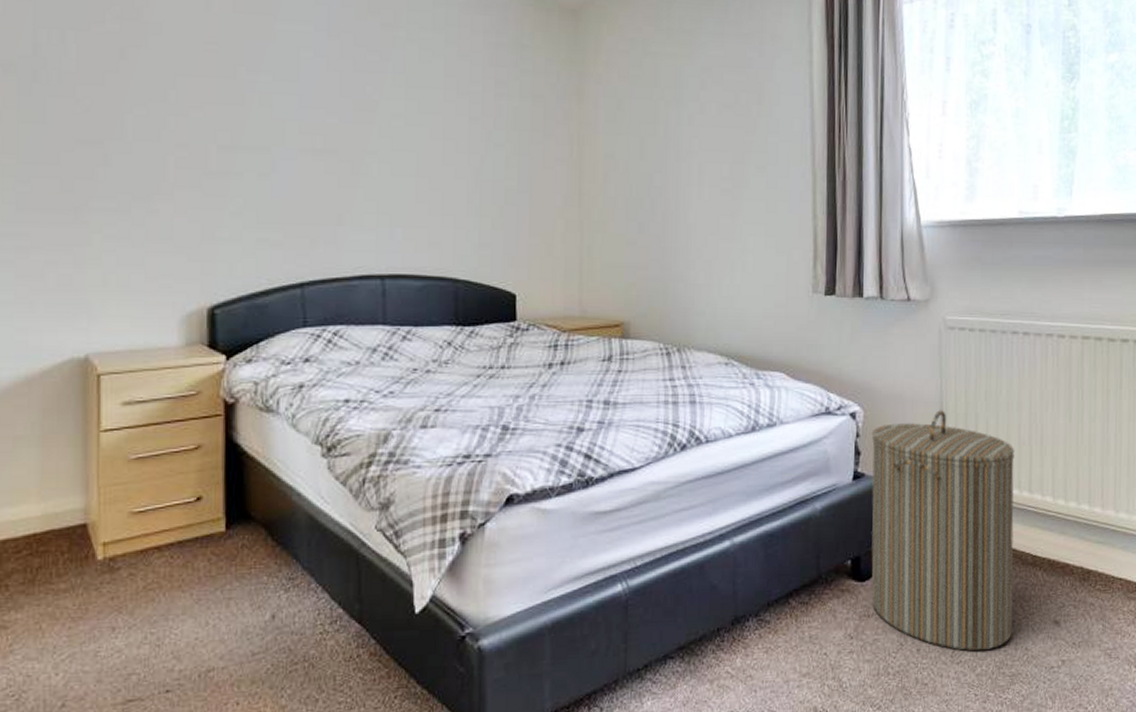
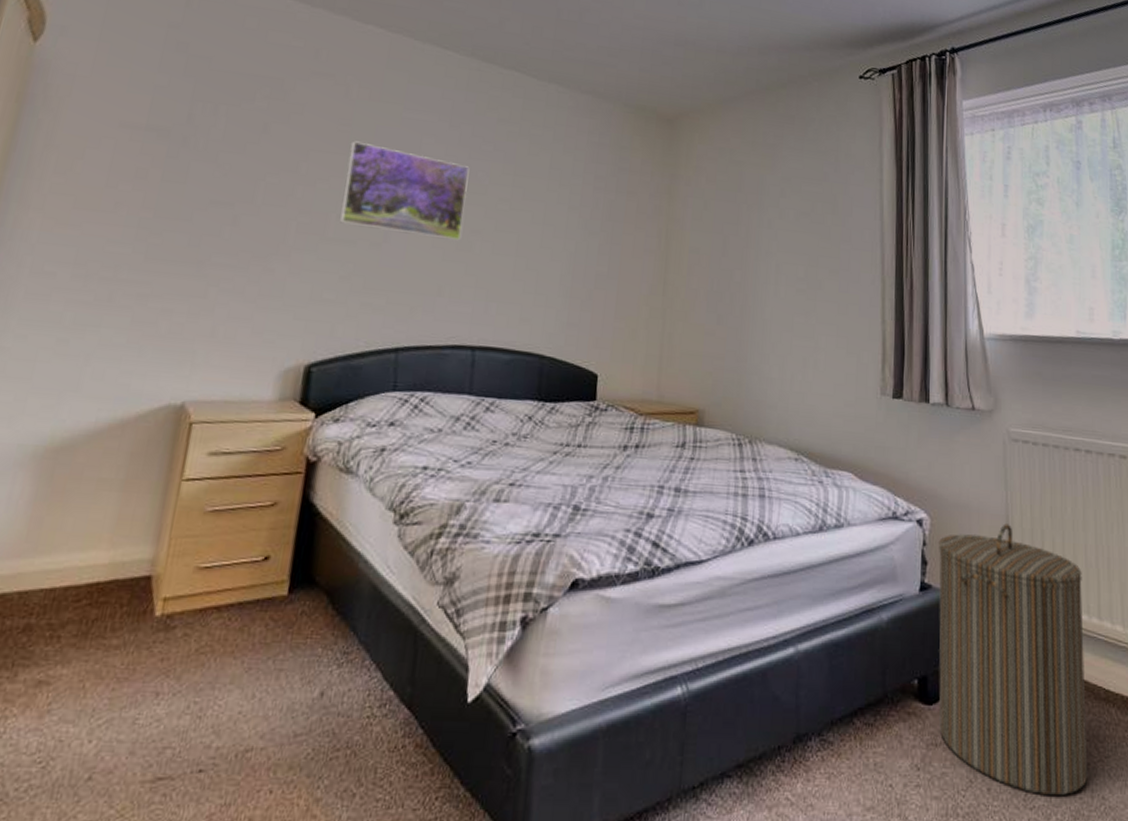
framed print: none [220,61,357,166] -> present [340,141,470,242]

